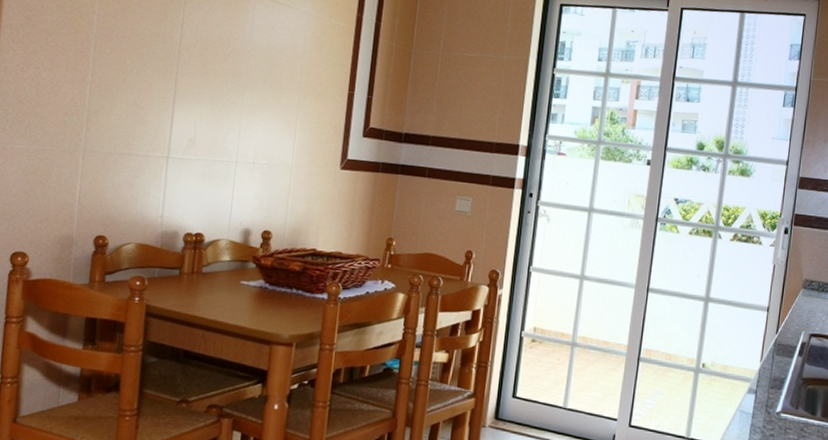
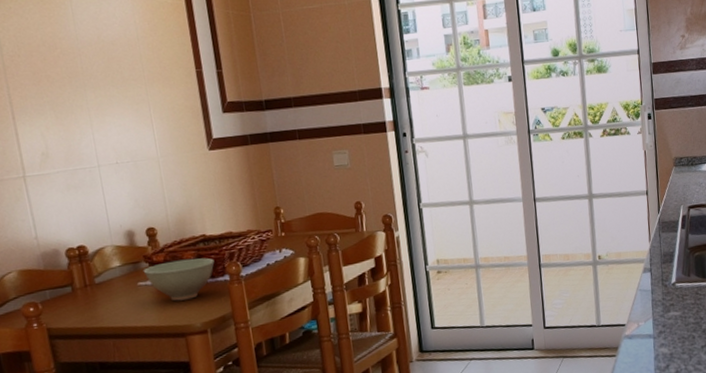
bowl: none [248,267,318,309] -> present [143,258,215,301]

